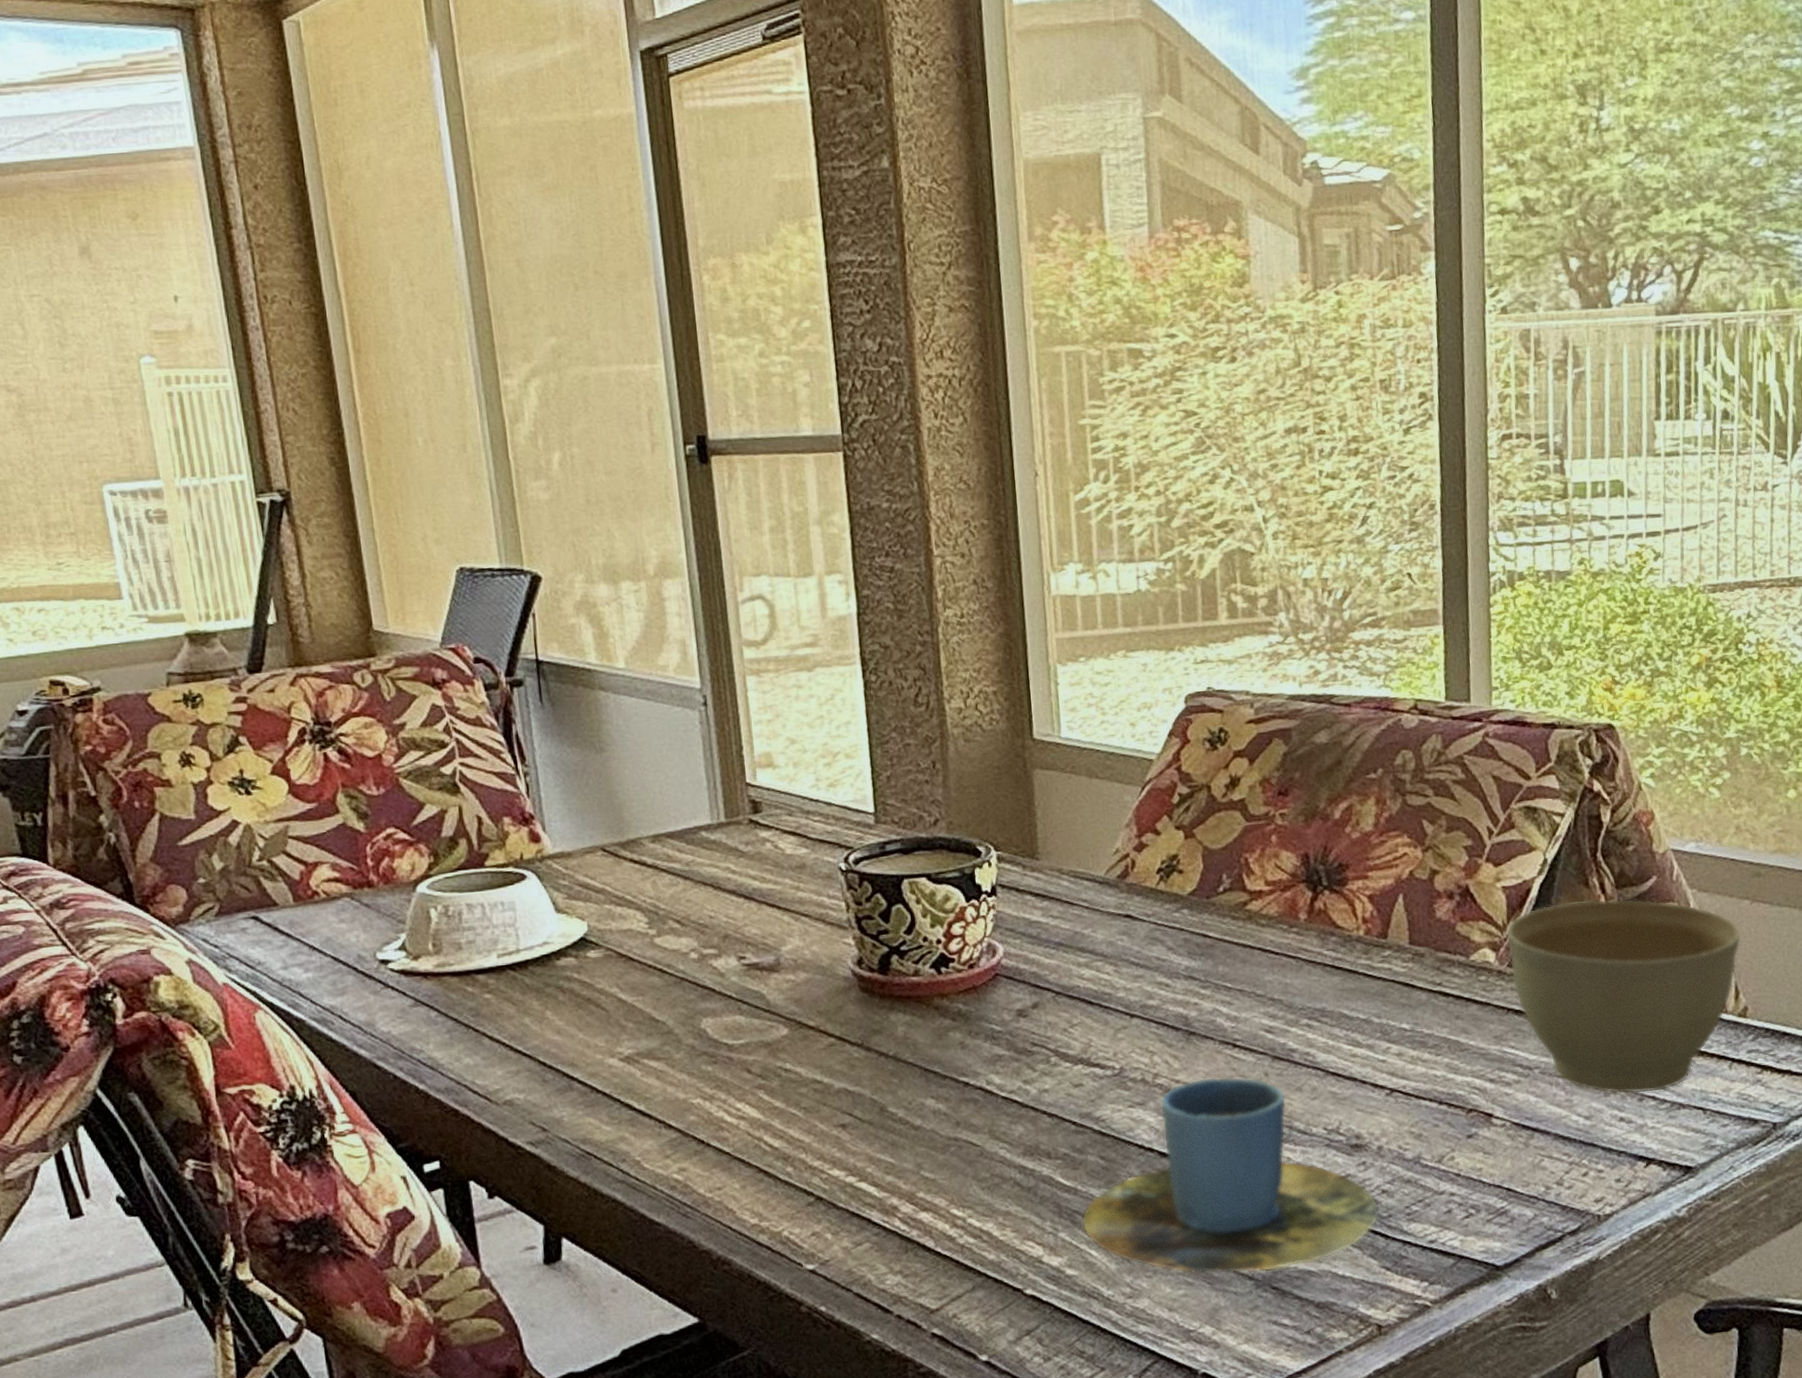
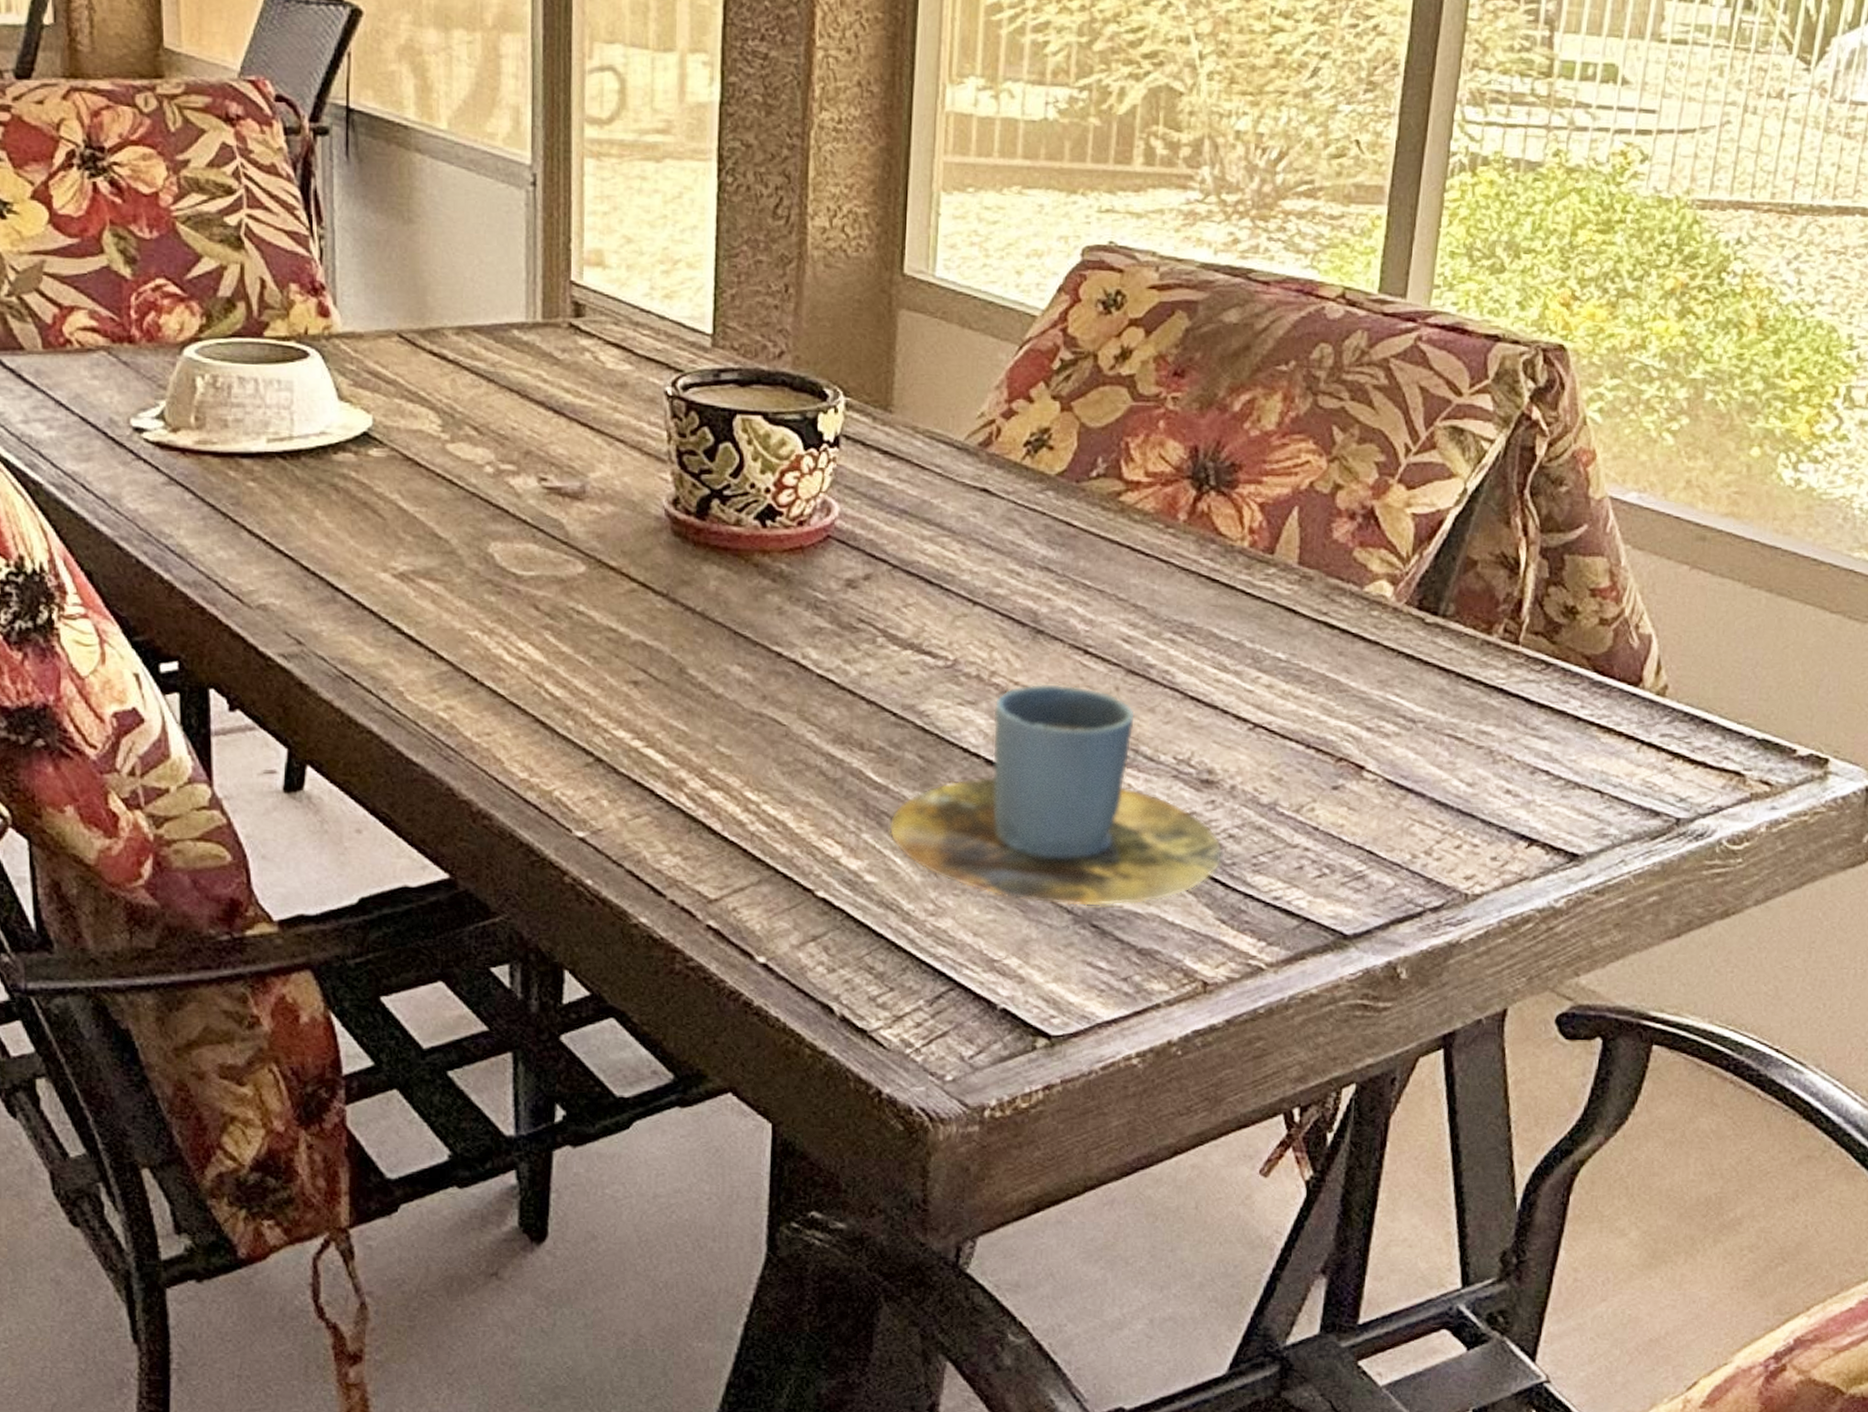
planter bowl: present [1505,898,1742,1094] -> none [1407,540,1674,767]

